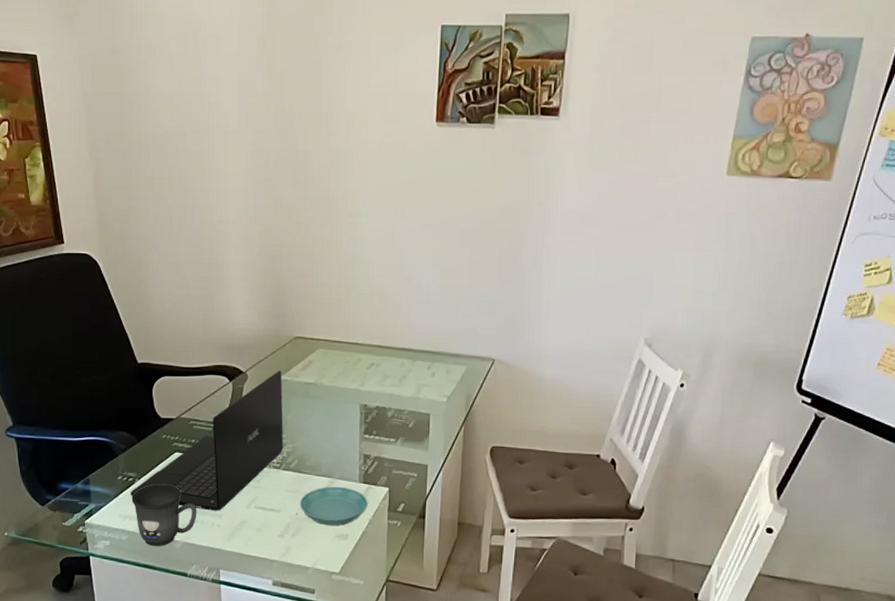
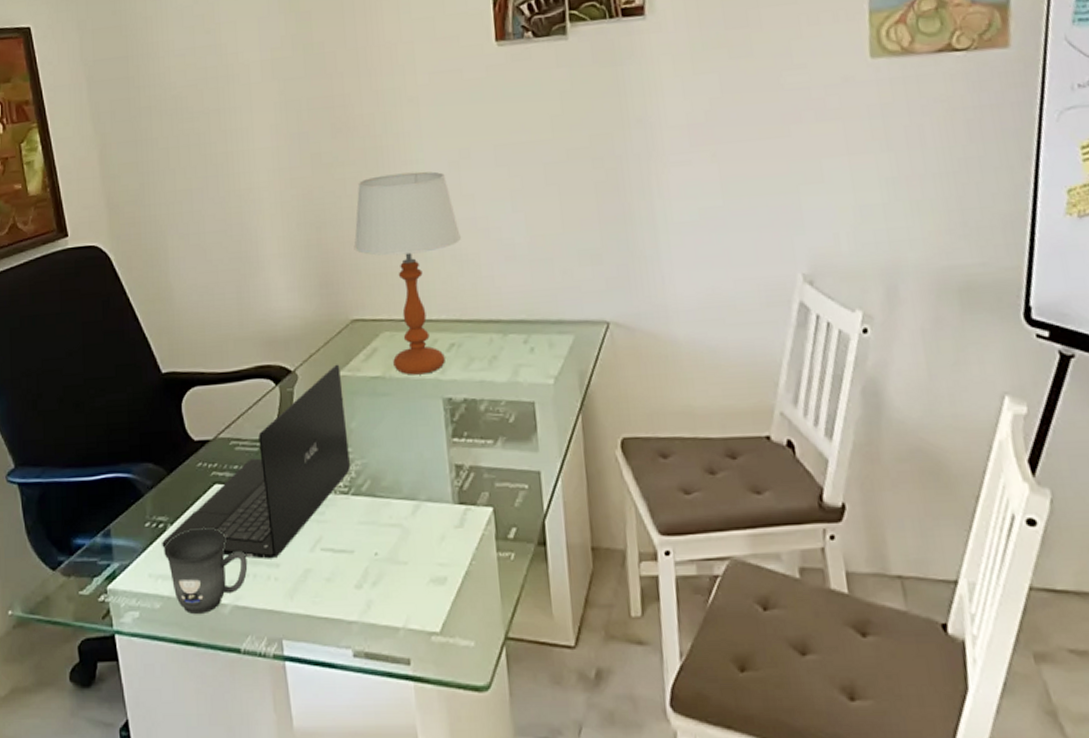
saucer: present [300,486,368,525] -> none [379,511,468,566]
table lamp: none [302,223,388,385] -> present [354,171,461,375]

